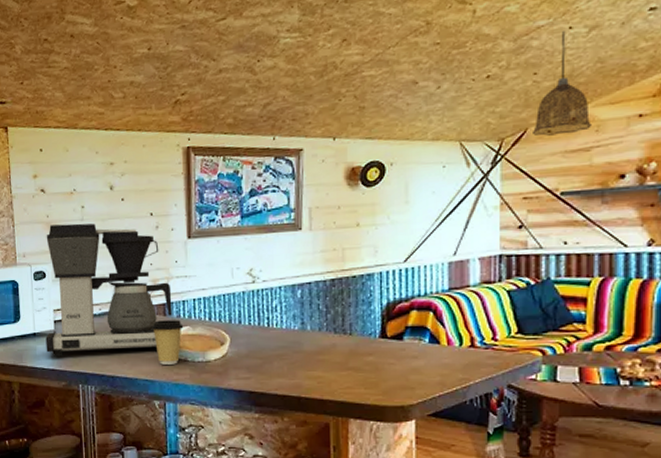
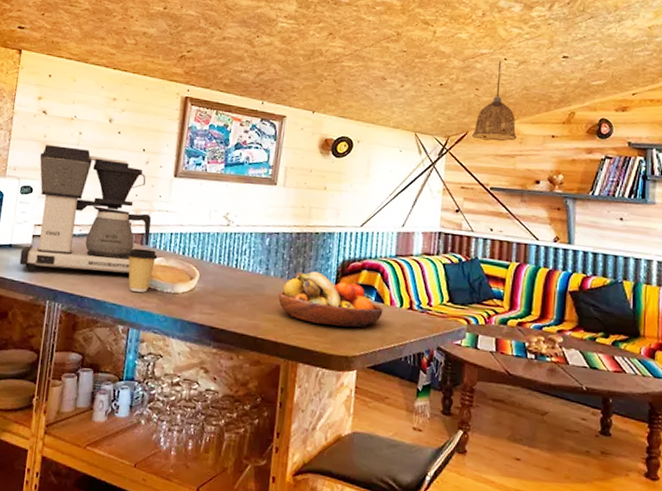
fruit bowl: none [319,319,440,375] -> present [278,271,383,328]

